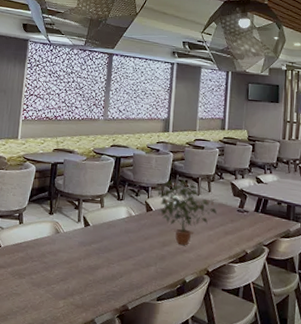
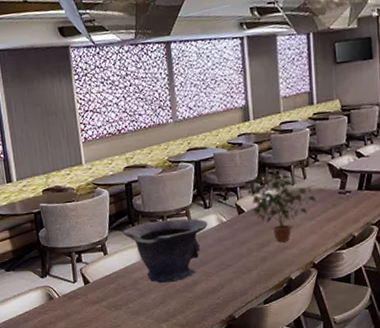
decorative bowl: none [40,202,118,263] -> present [122,218,208,284]

